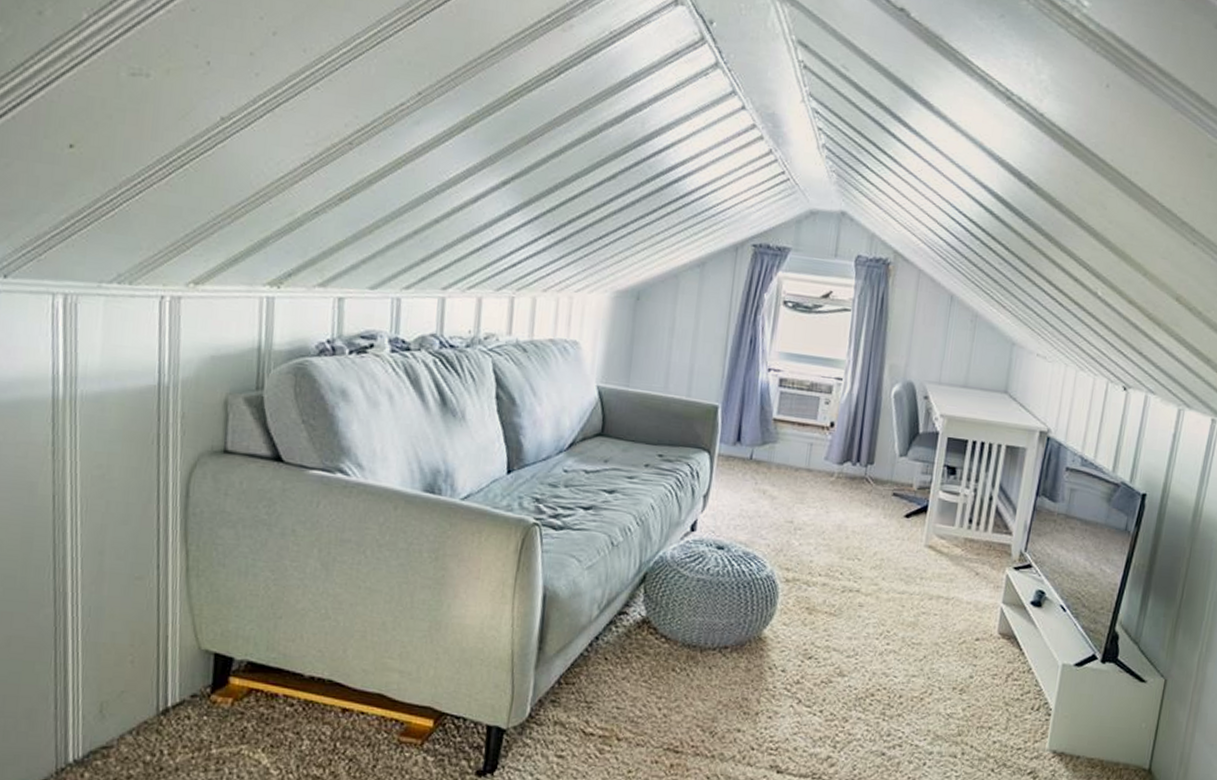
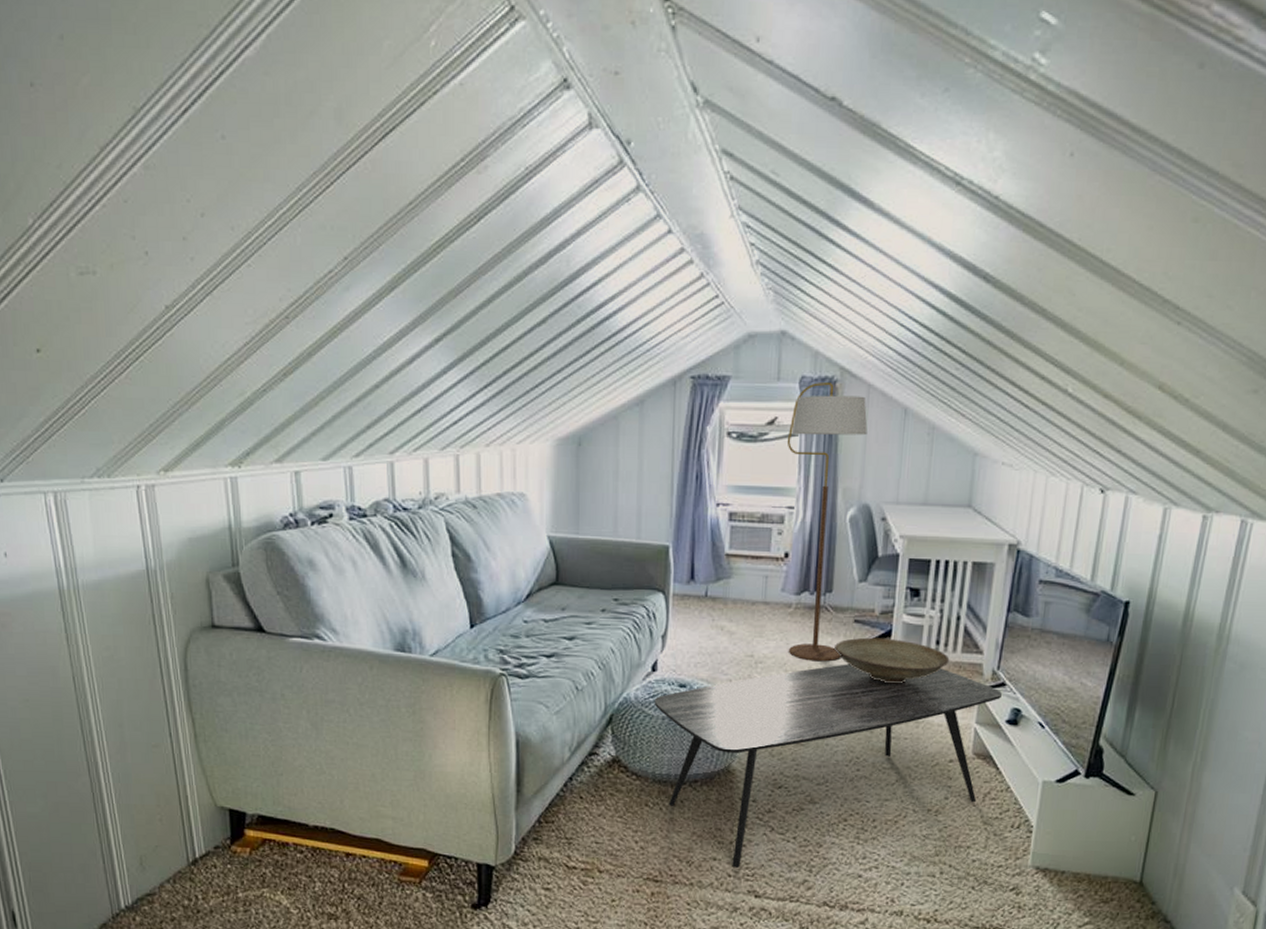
coffee table: none [689,536,1029,742] -> present [654,664,1003,869]
floor lamp: none [827,263,916,533] -> present [786,381,868,662]
decorative bowl: none [871,511,981,560] -> present [833,637,950,684]

